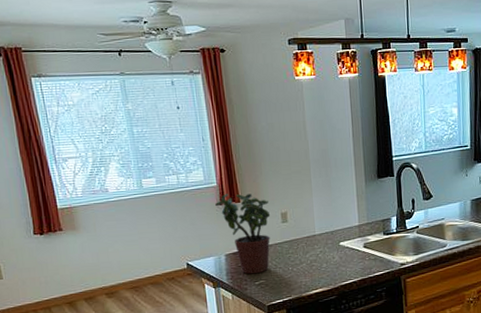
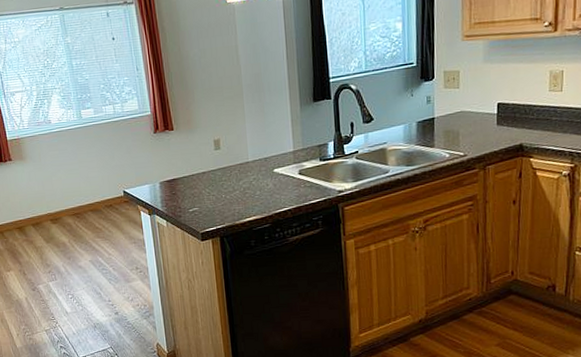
potted plant: present [214,193,271,275] -> none [149,121,204,202]

